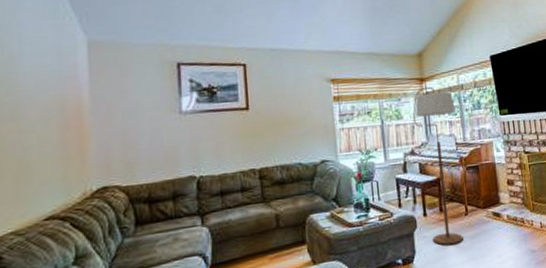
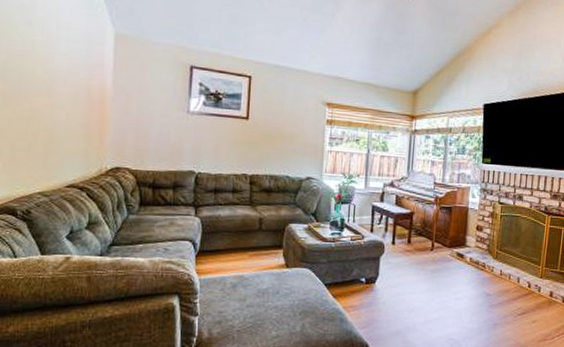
floor lamp: present [412,86,463,246] -> none [397,124,440,274]

